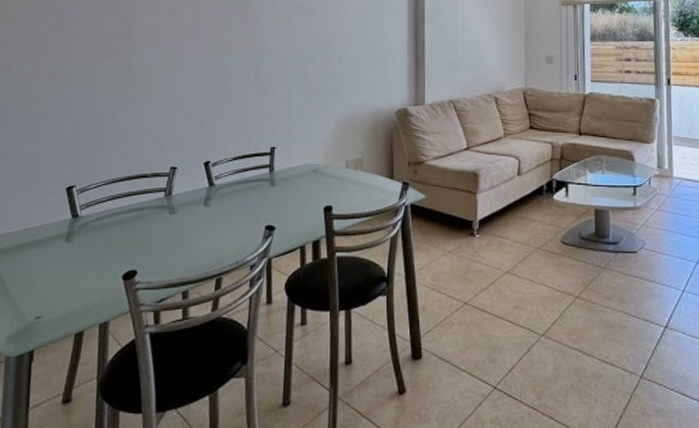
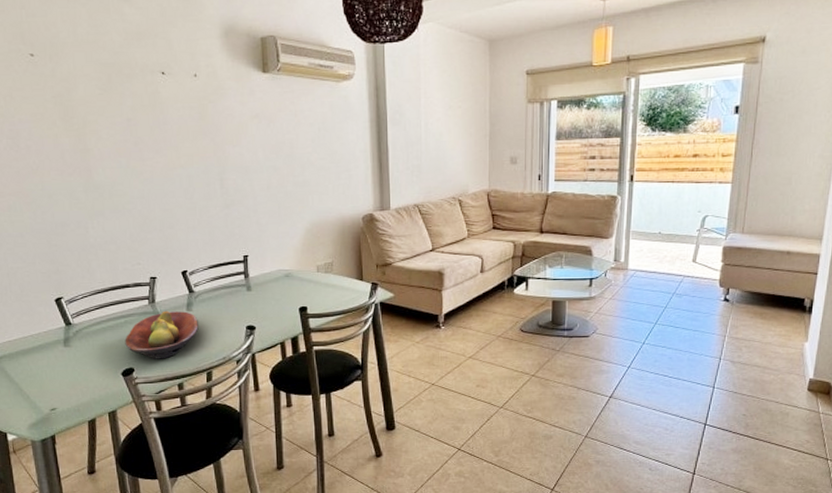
fruit bowl: none [132,205,214,261] -> present [125,310,199,359]

